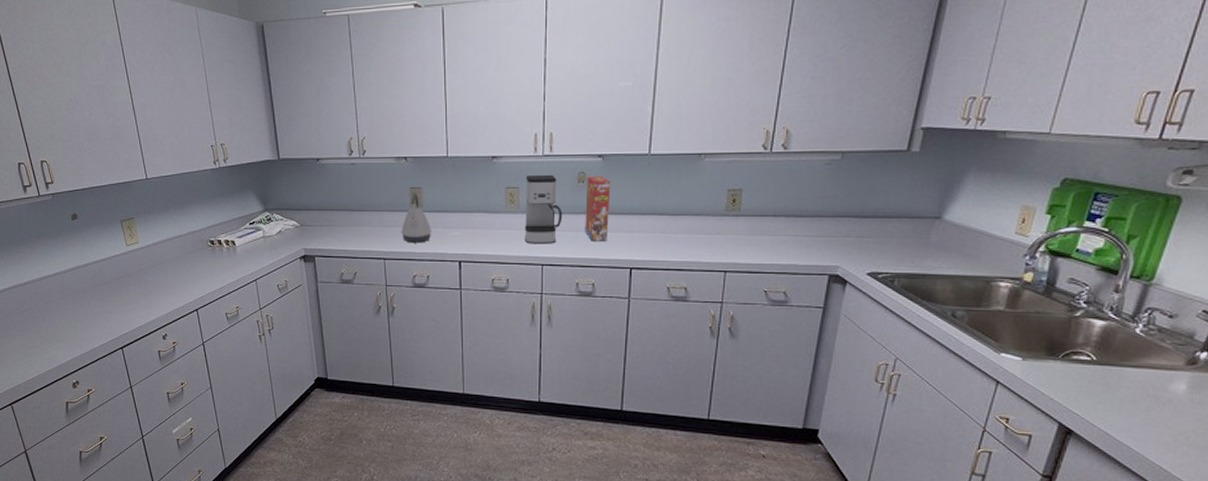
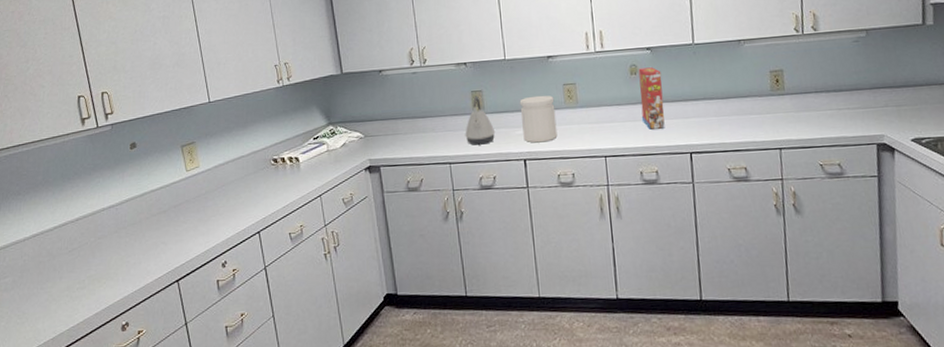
jar: none [459,197,495,246] -> present [519,95,558,143]
coffee maker: present [525,174,563,244] -> none [581,69,620,137]

